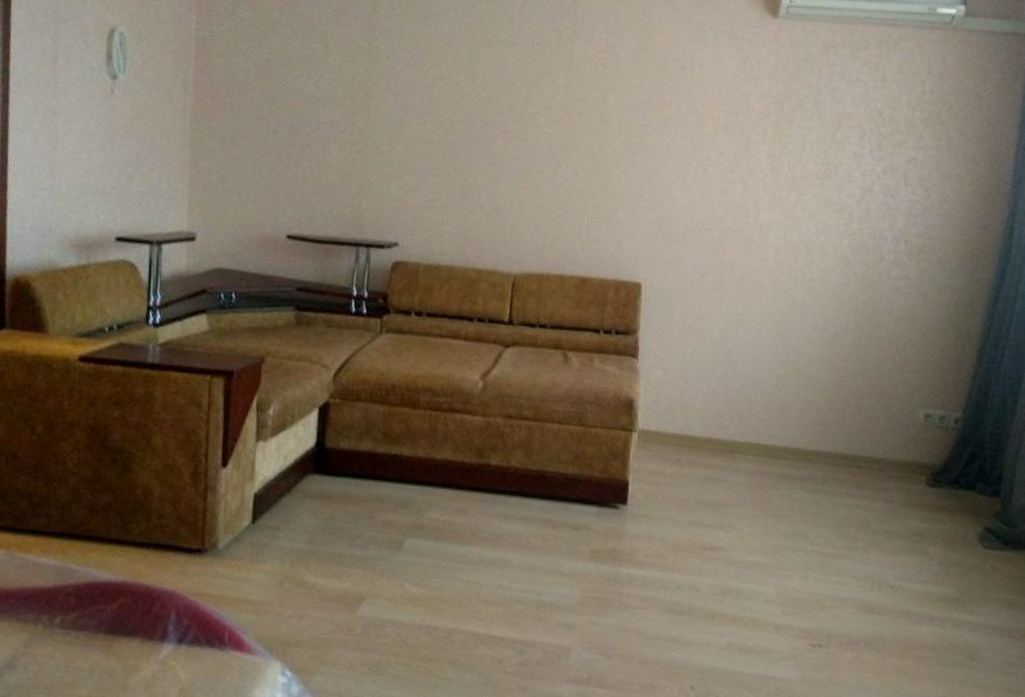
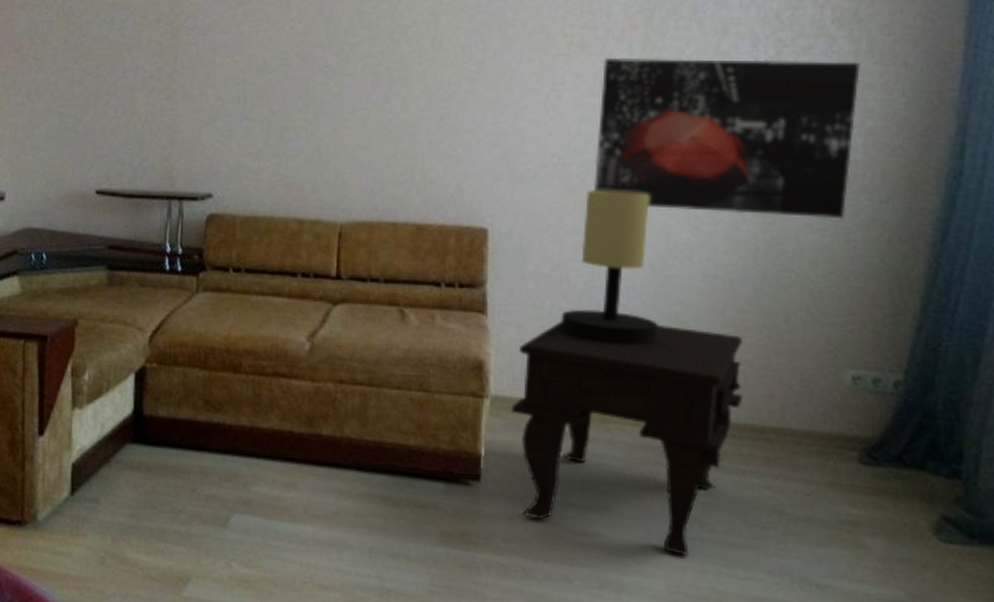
side table: none [655,365,844,565] -> present [511,321,744,556]
table lamp: none [699,252,778,387] -> present [561,189,658,346]
wall art: none [731,139,940,285] -> present [594,57,860,220]

